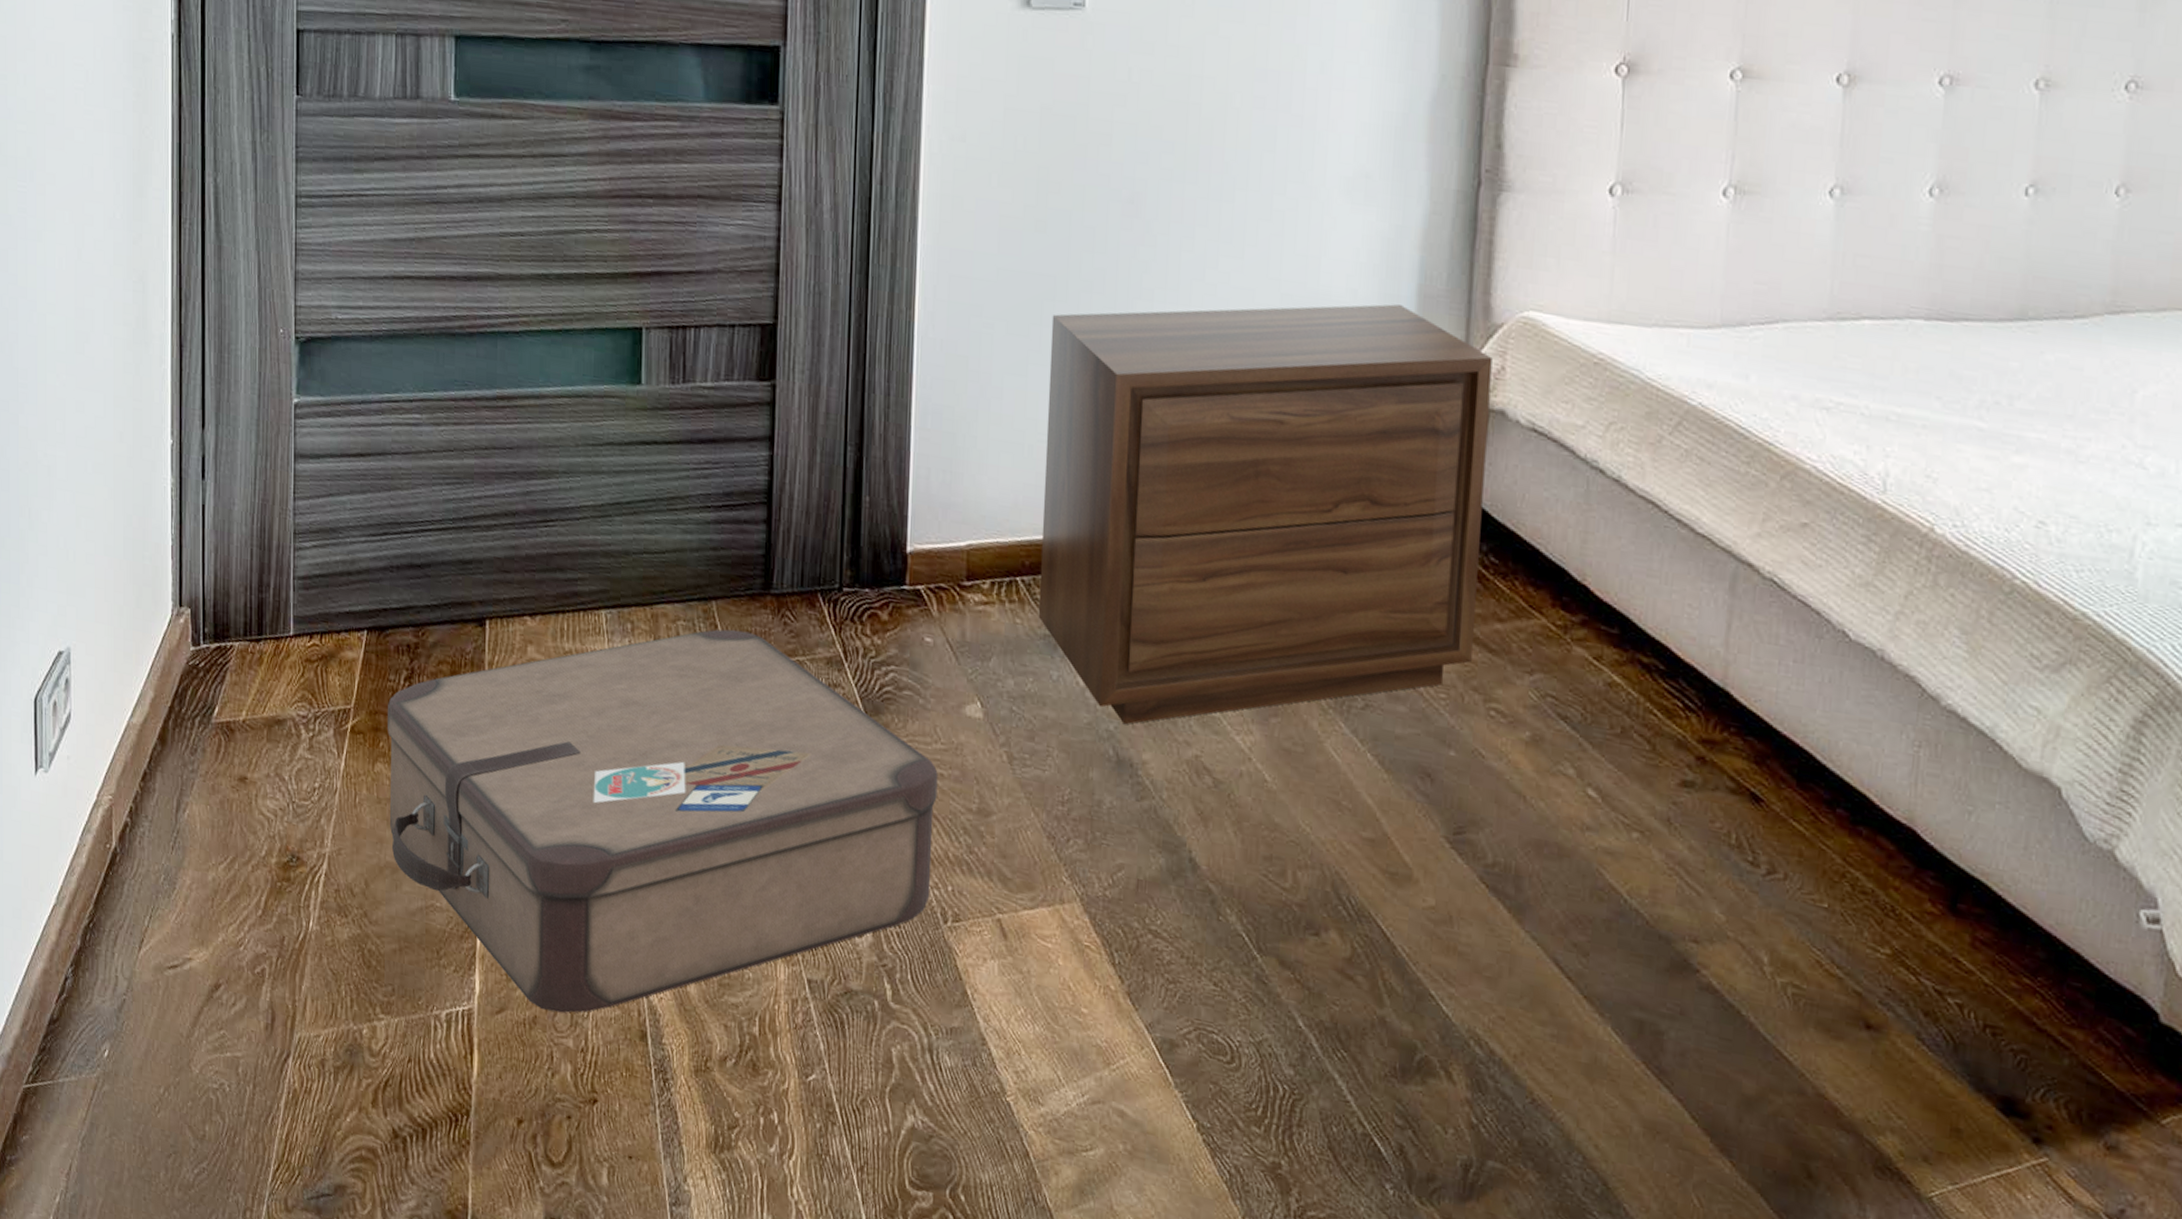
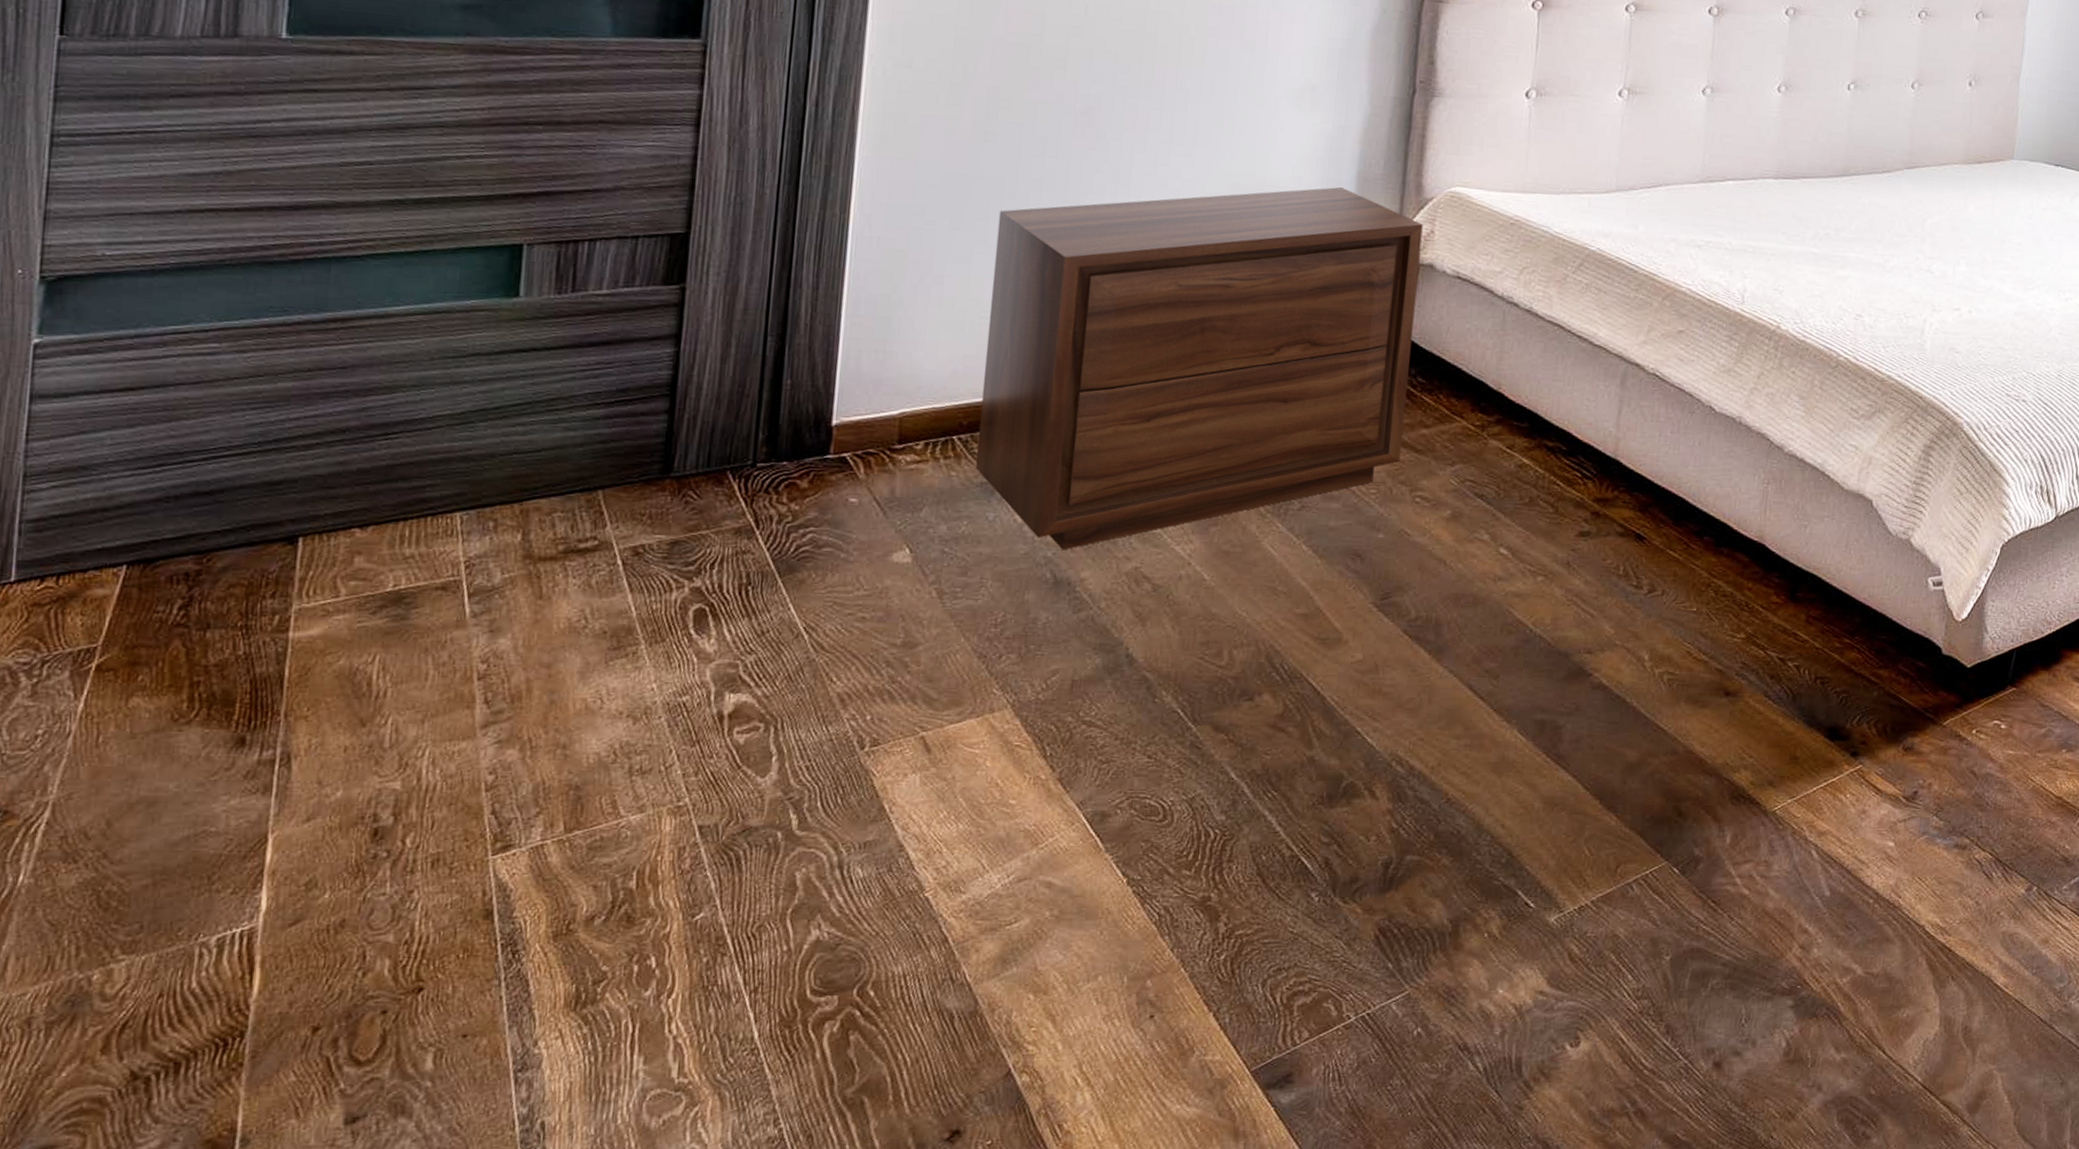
suitcase: present [388,629,938,1013] -> none [147,514,859,911]

